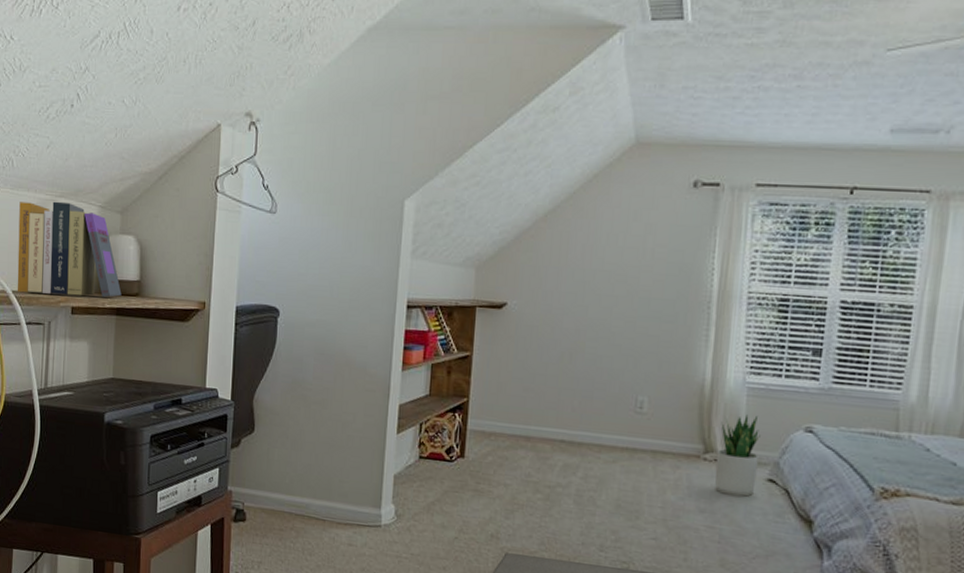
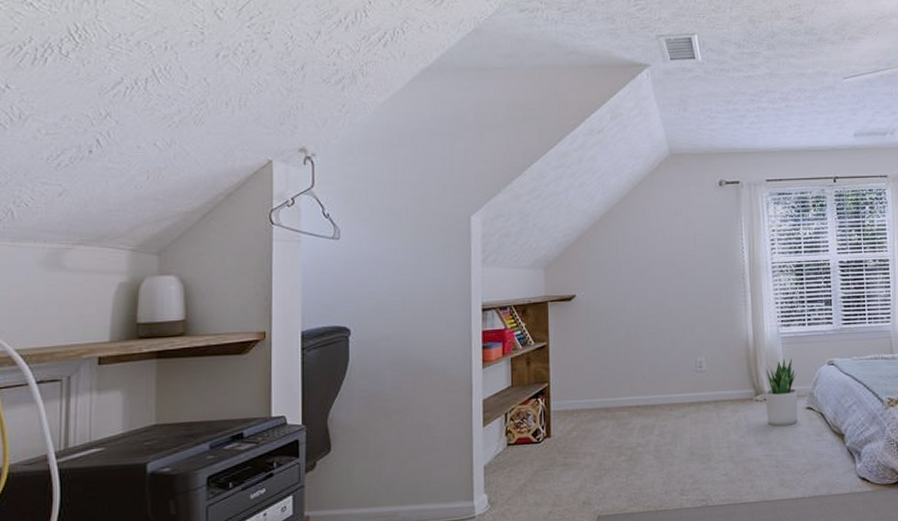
books: present [17,201,122,298] -> none [22,249,163,351]

